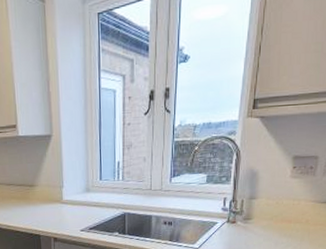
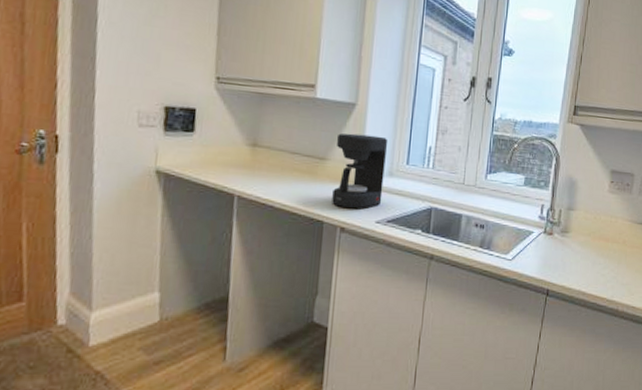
coffee maker: none [40,159,83,223] -> present [332,133,389,209]

